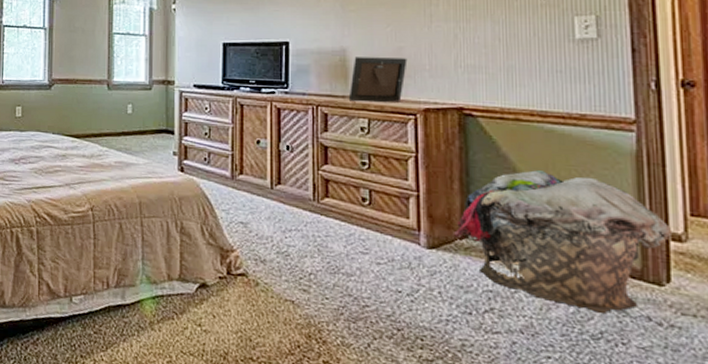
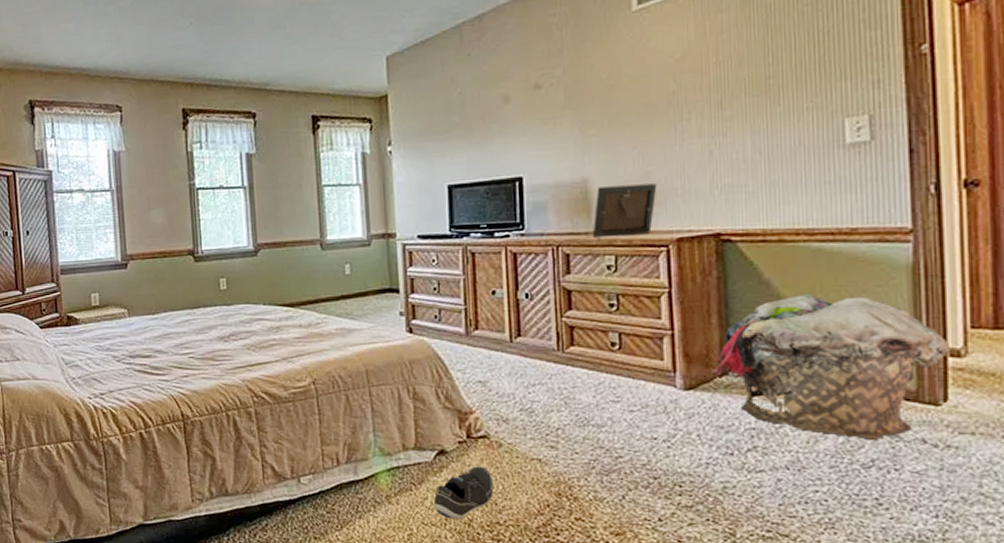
shoe: none [192,301,249,352] -> present [433,466,494,519]

